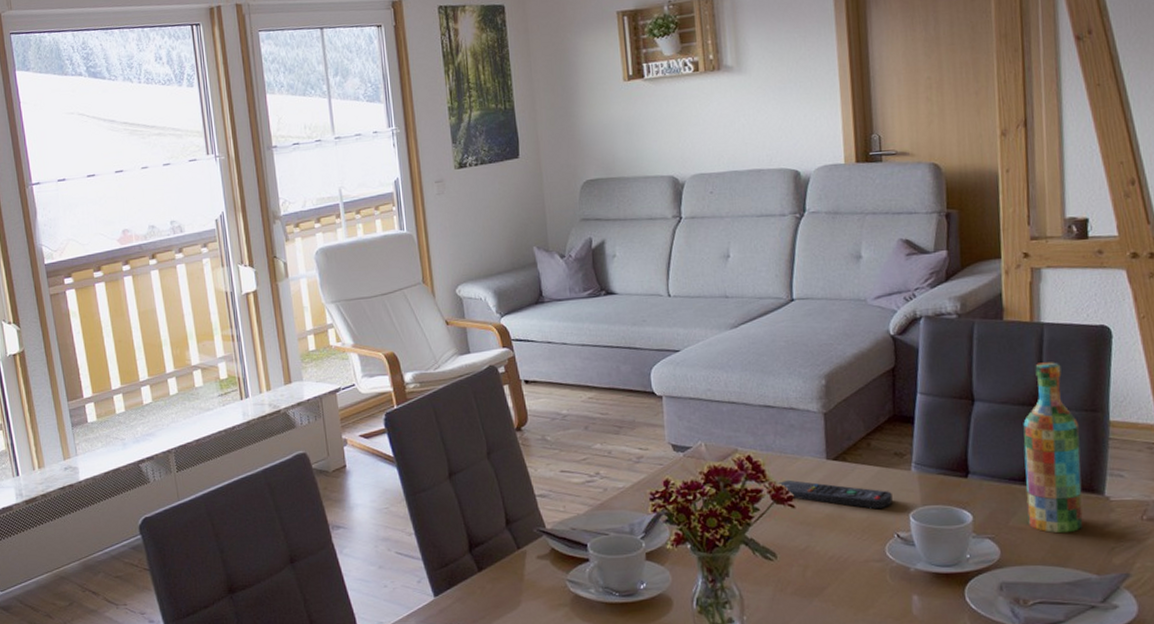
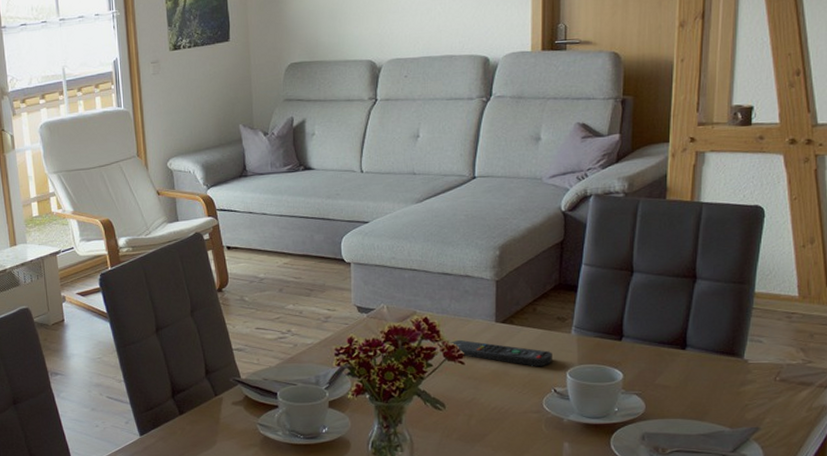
wine bottle: present [1023,362,1084,534] -> none [673,238,726,391]

